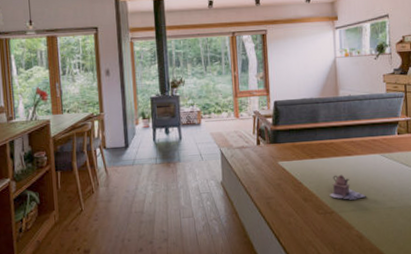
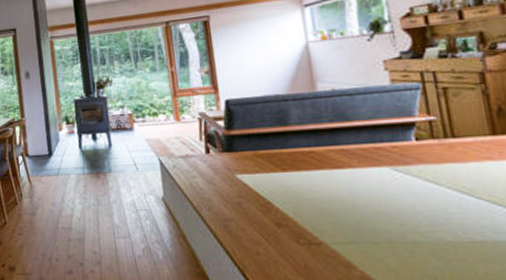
teapot: present [329,174,367,200] -> none [313,193,374,228]

